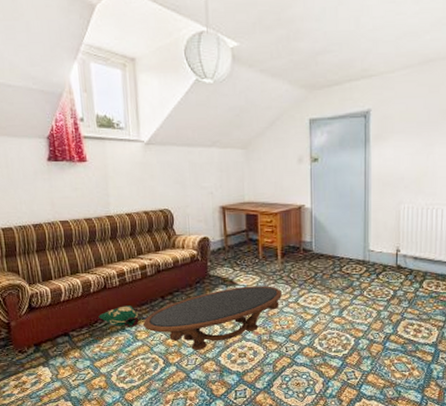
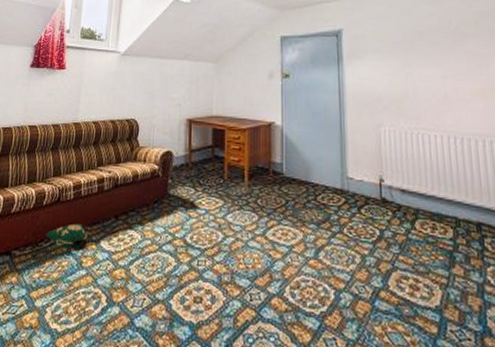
coffee table: present [142,286,282,350] -> none [90,210,247,288]

